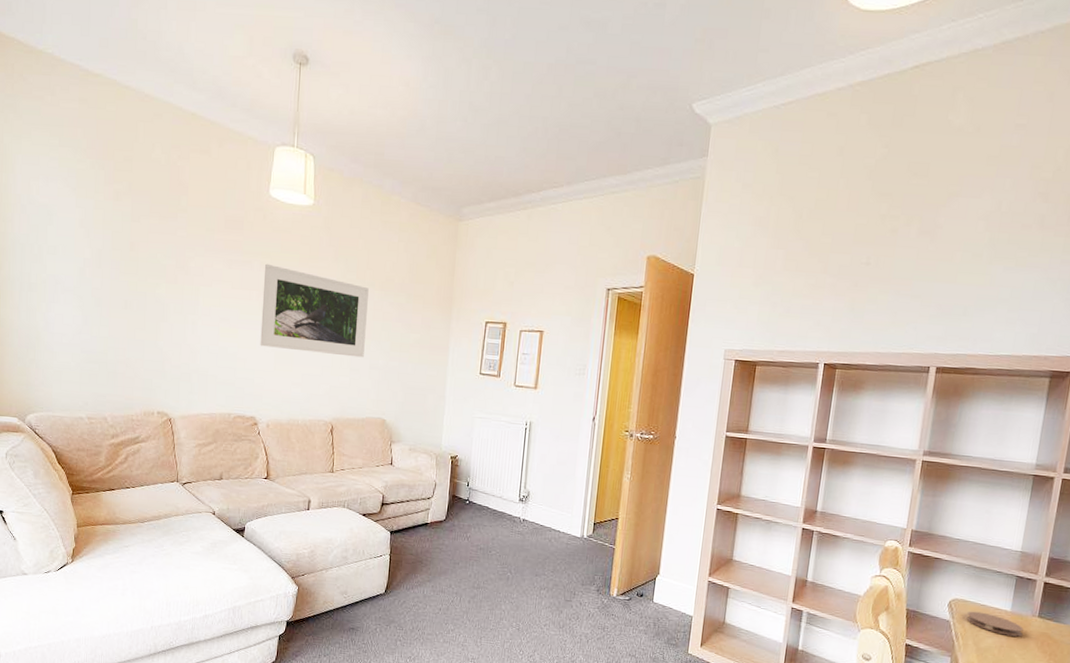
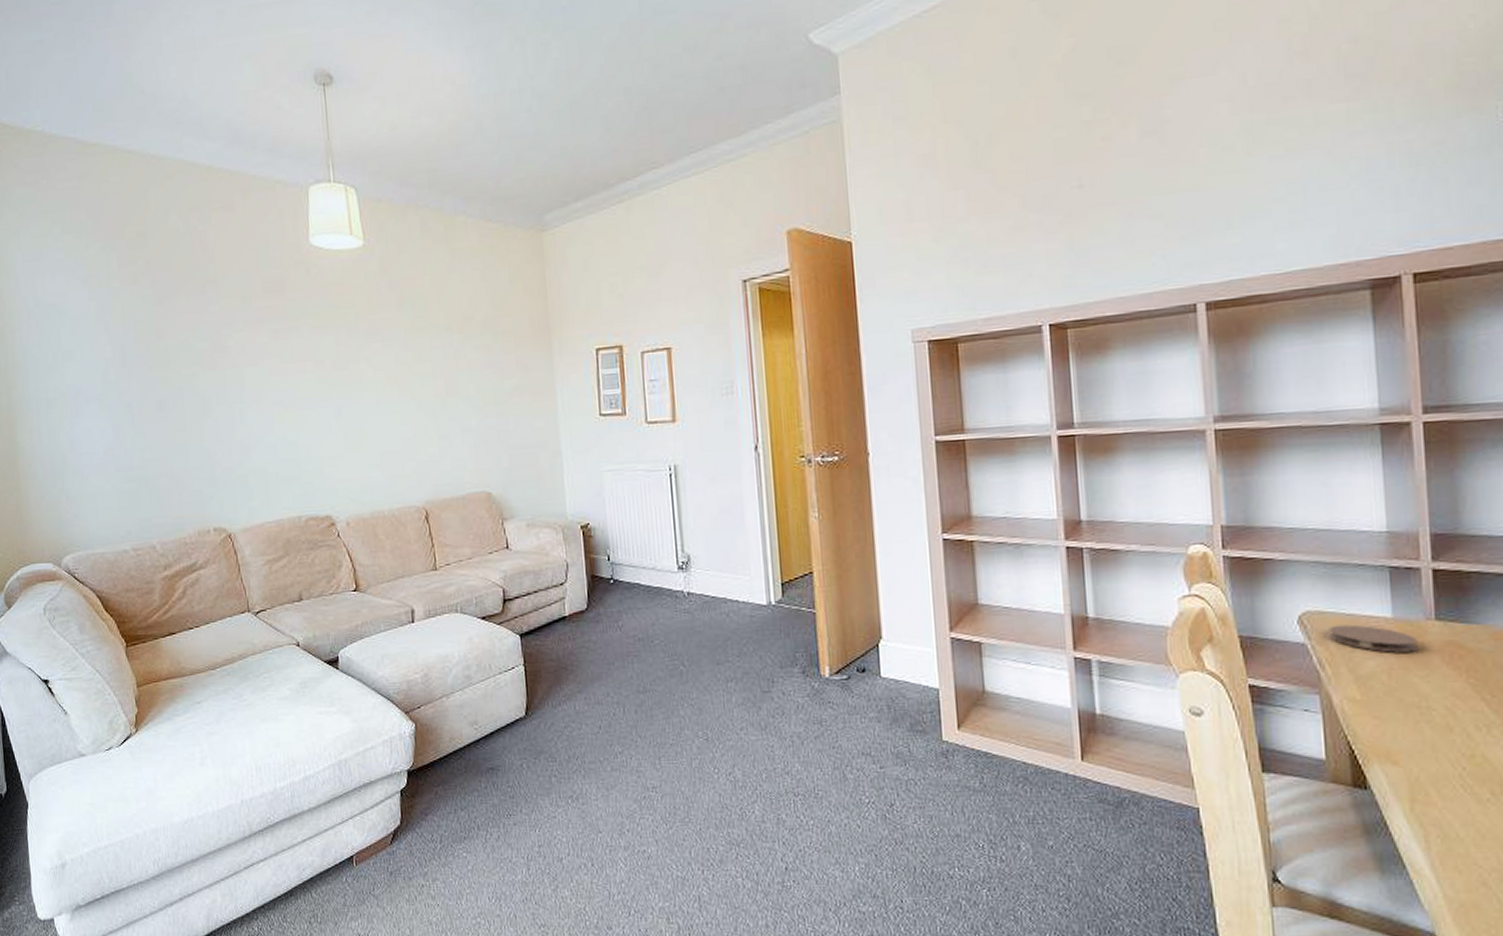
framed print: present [260,263,369,358] -> none [317,326,452,428]

